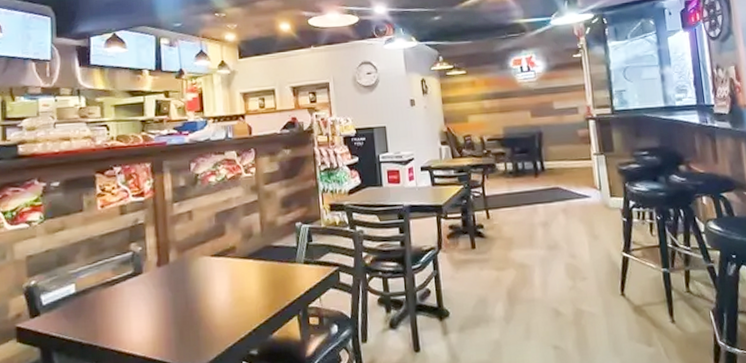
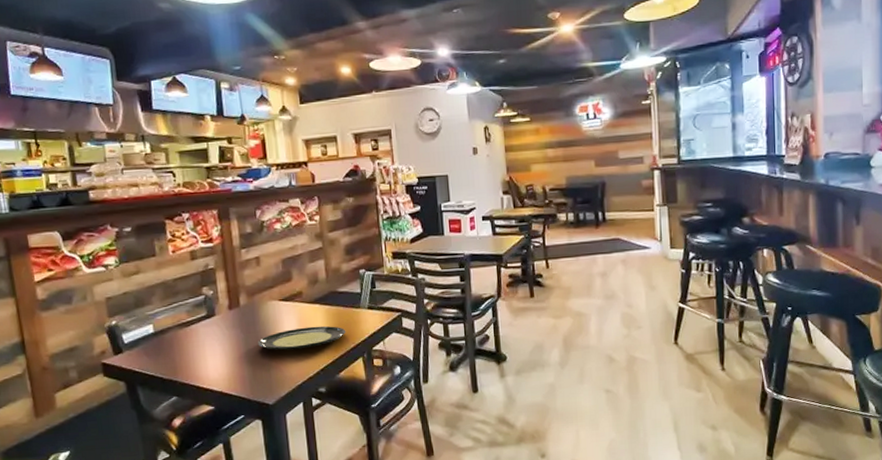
plate: none [185,282,281,310] -> present [257,325,346,351]

